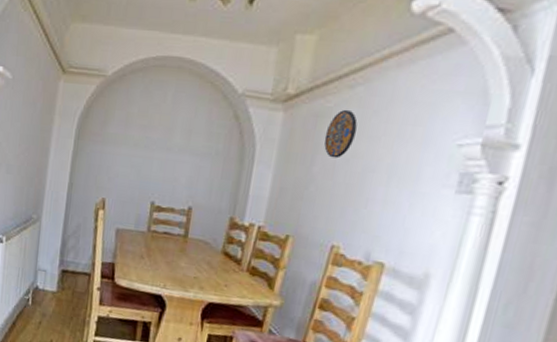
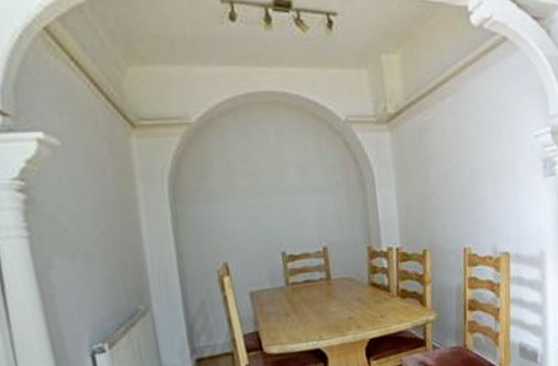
manhole cover: present [324,109,358,159] -> none [431,120,457,168]

